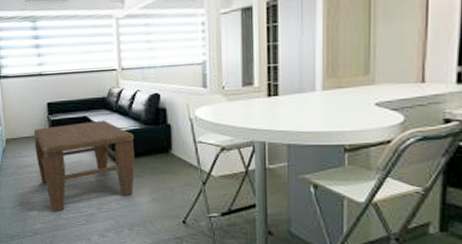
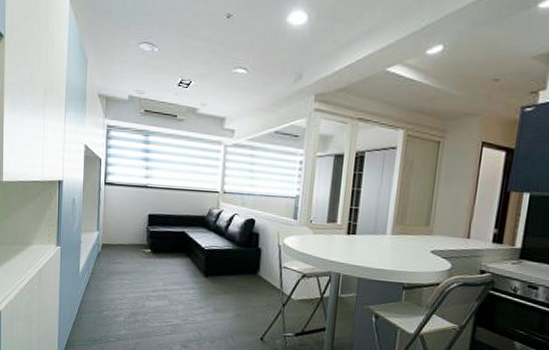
coffee table: present [33,120,135,212] -> none [130,237,227,320]

